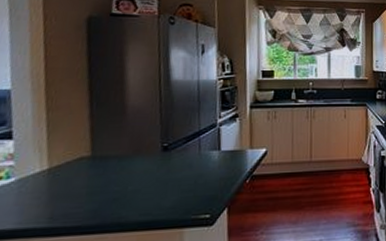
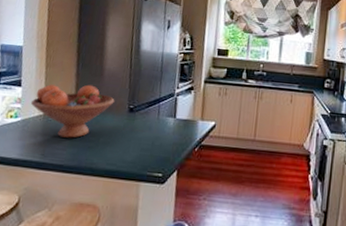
fruit bowl: none [27,126,144,193] -> present [30,84,115,138]

